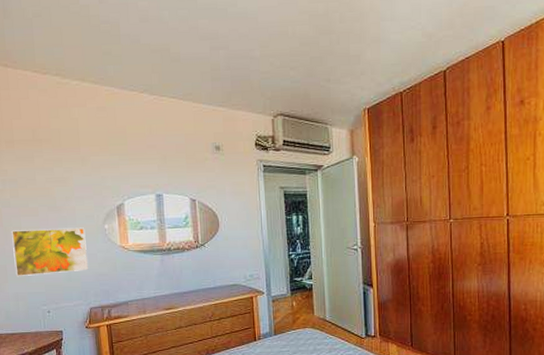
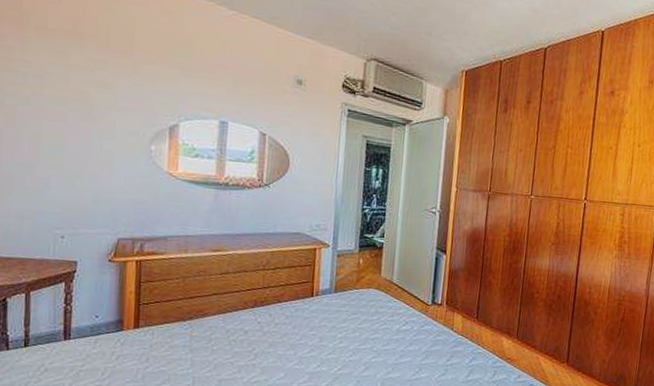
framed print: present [11,227,88,277] -> none [24,134,125,195]

